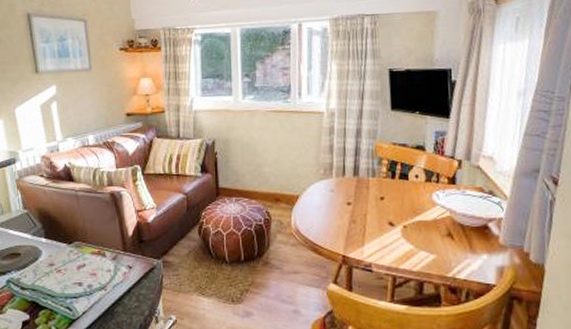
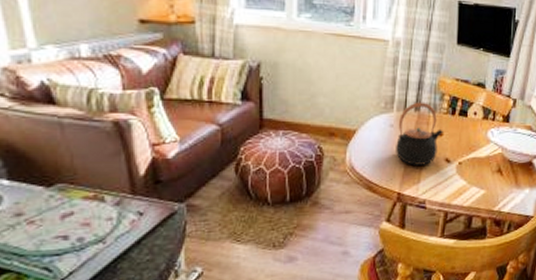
teapot: none [337,167,384,229] -> present [396,102,443,165]

